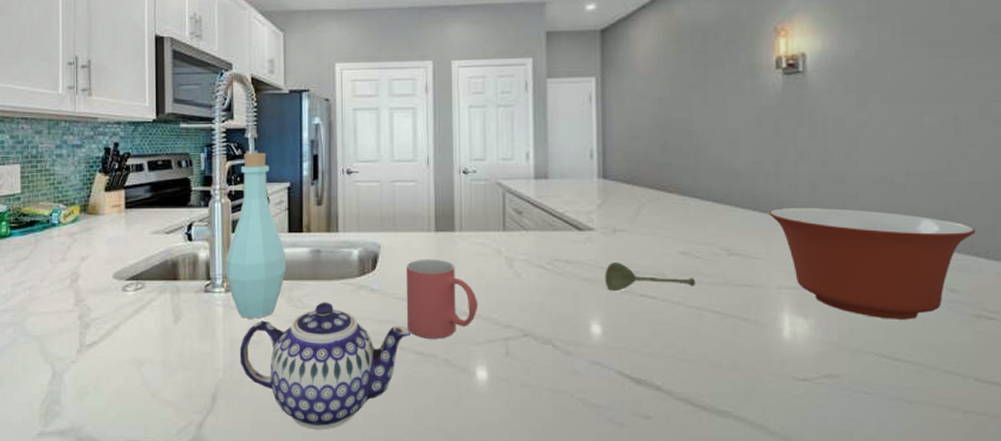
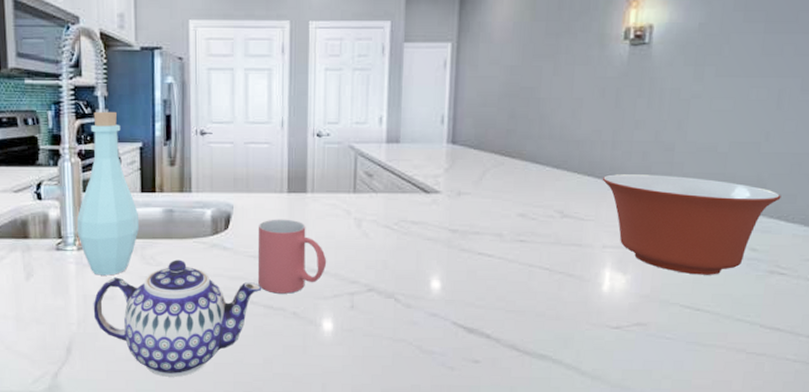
soupspoon: present [604,262,696,291] -> none [446,223,530,250]

